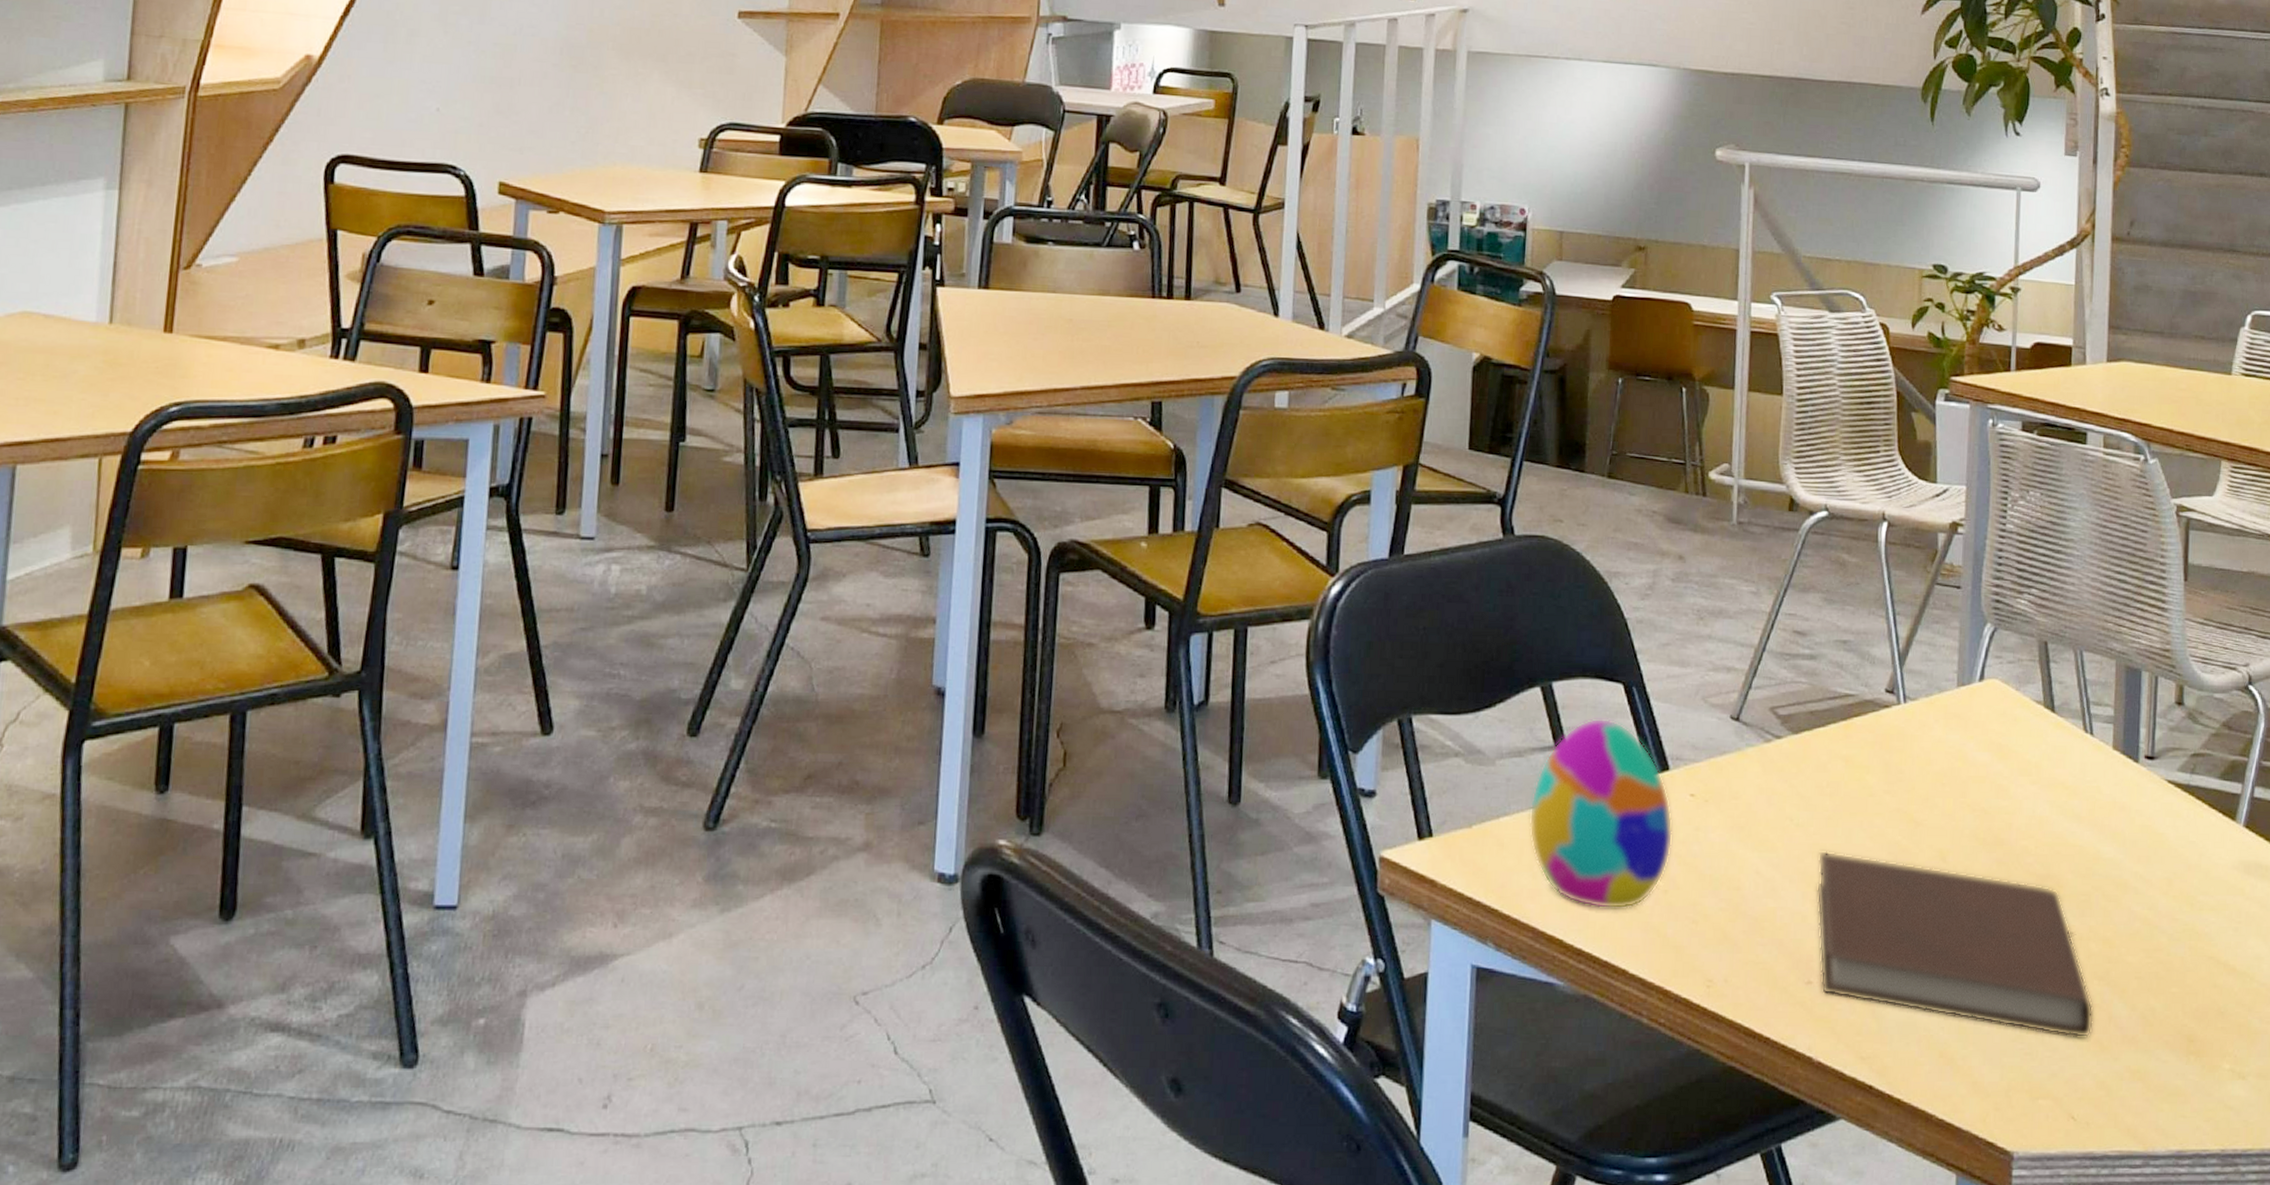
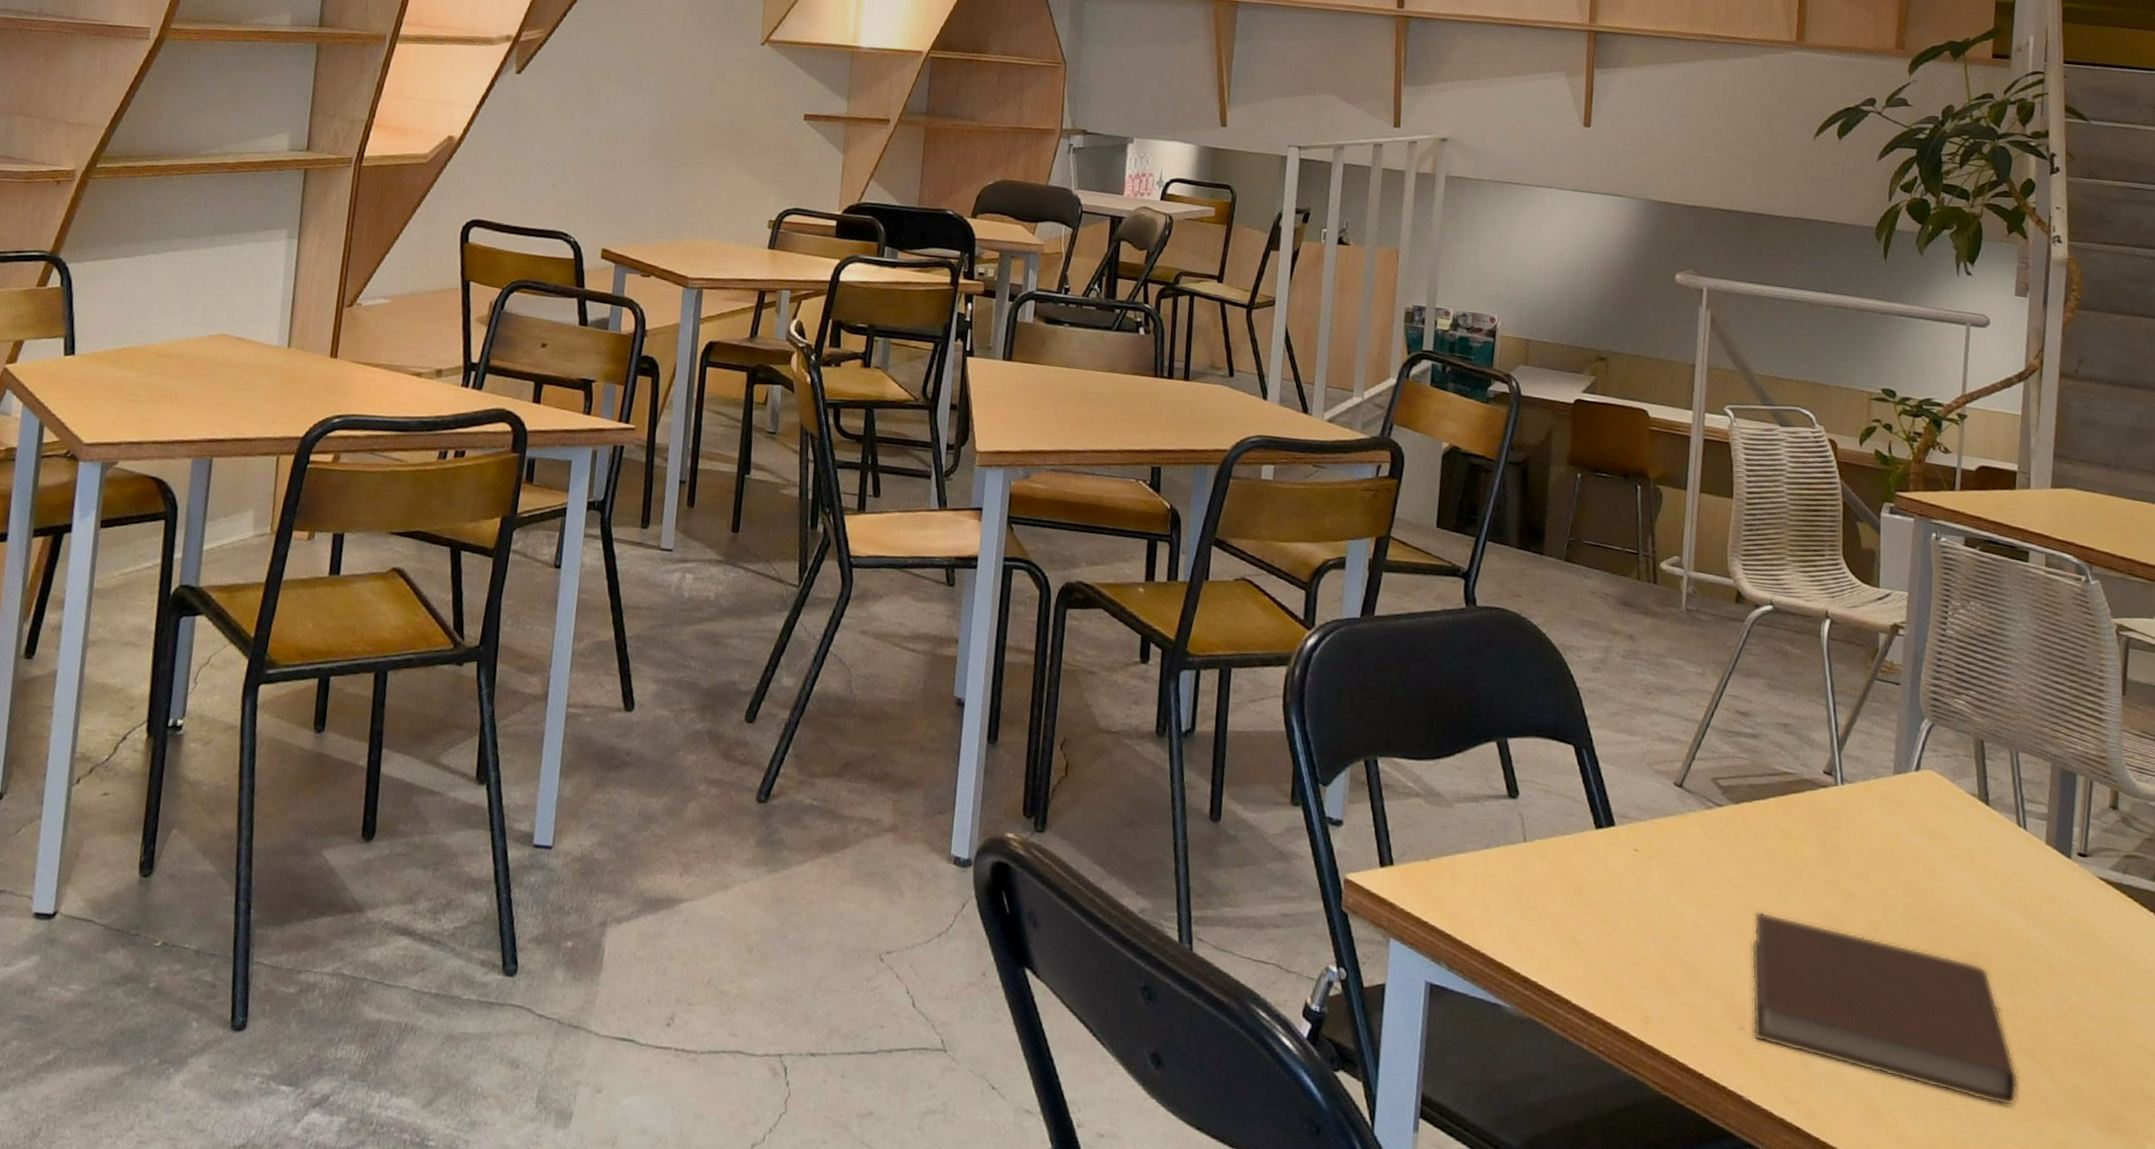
decorative egg: present [1529,718,1674,909] -> none [1482,773,1617,946]

